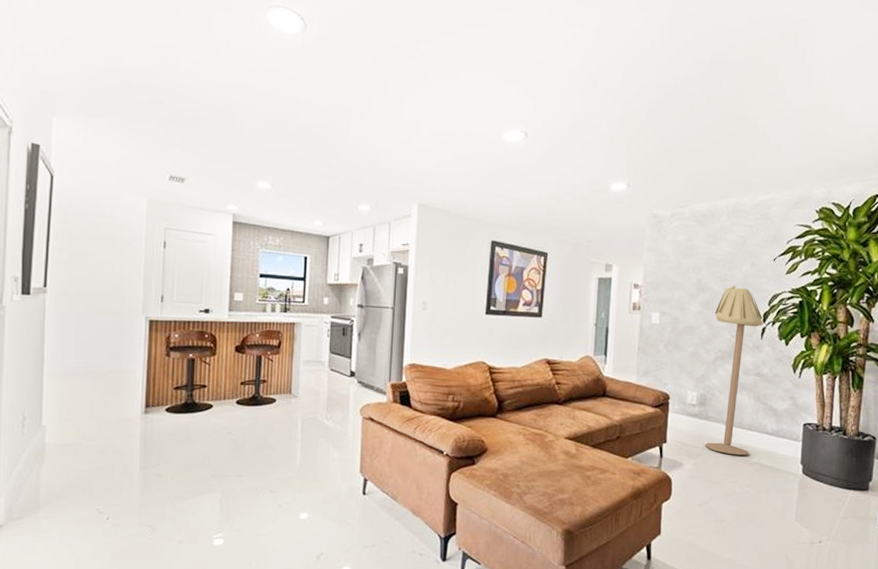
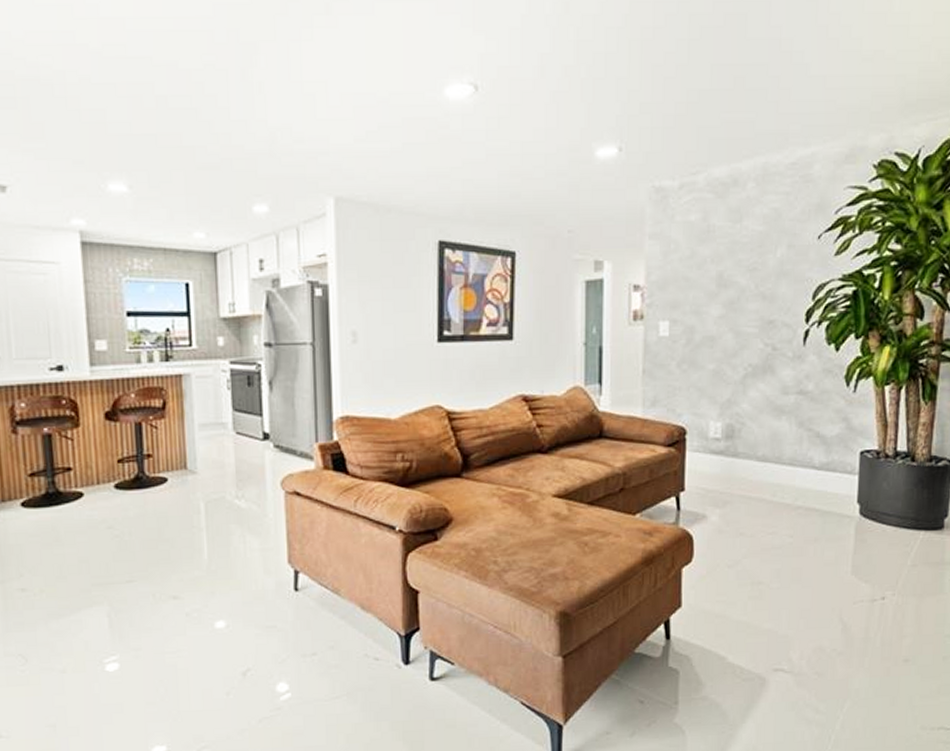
floor lamp: present [705,285,763,456] -> none [734,276,806,499]

